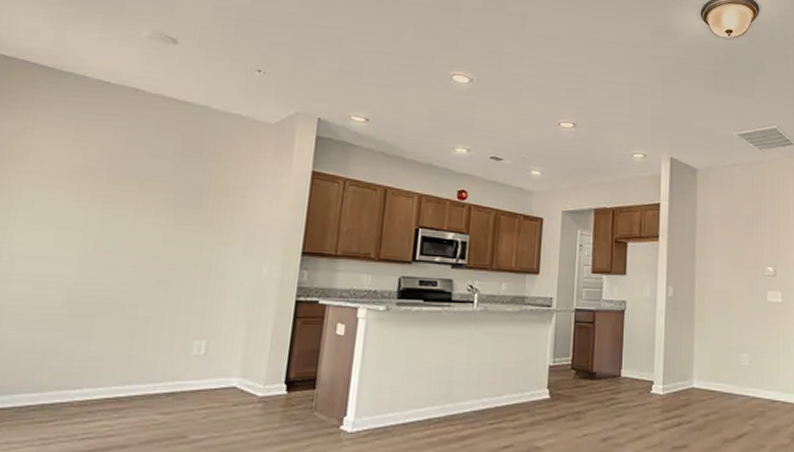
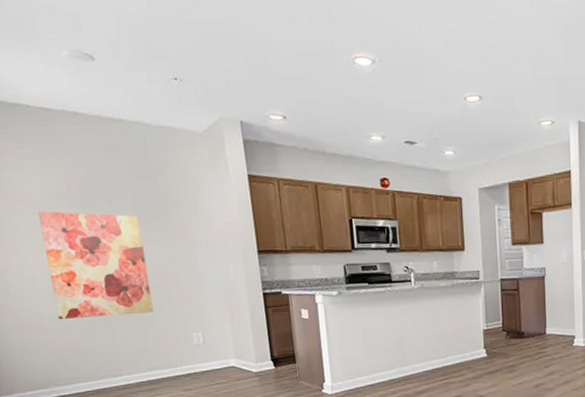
wall art: none [25,184,171,312] -> present [38,211,154,320]

